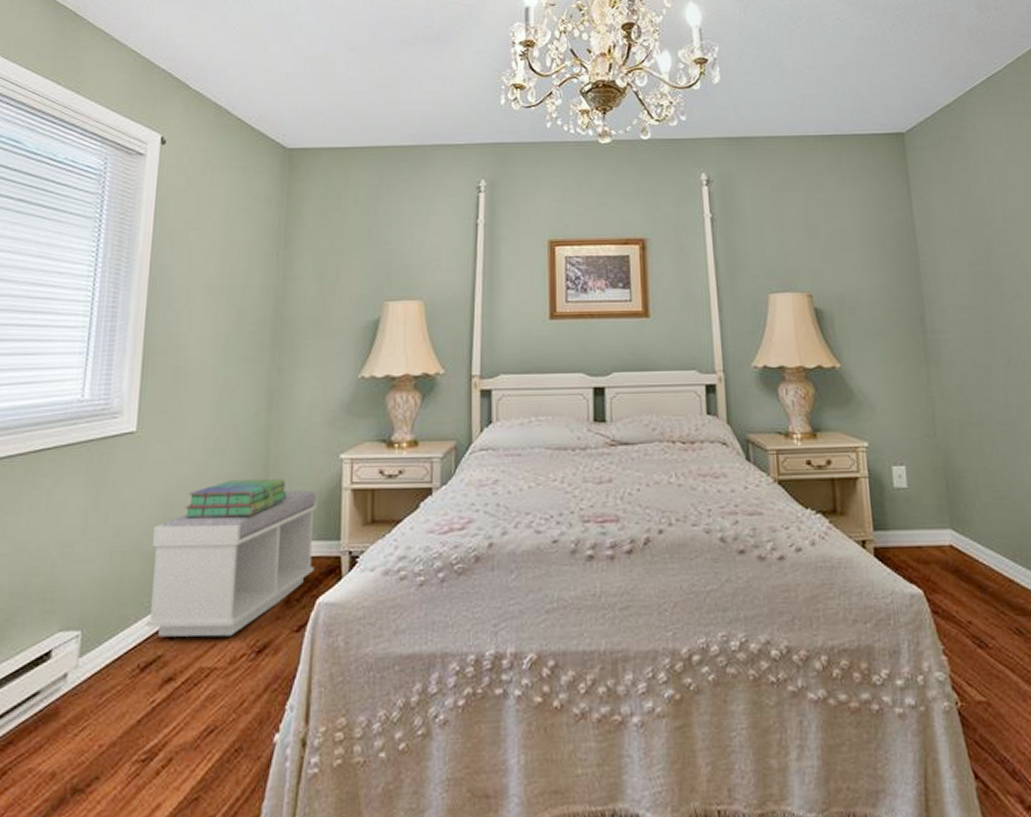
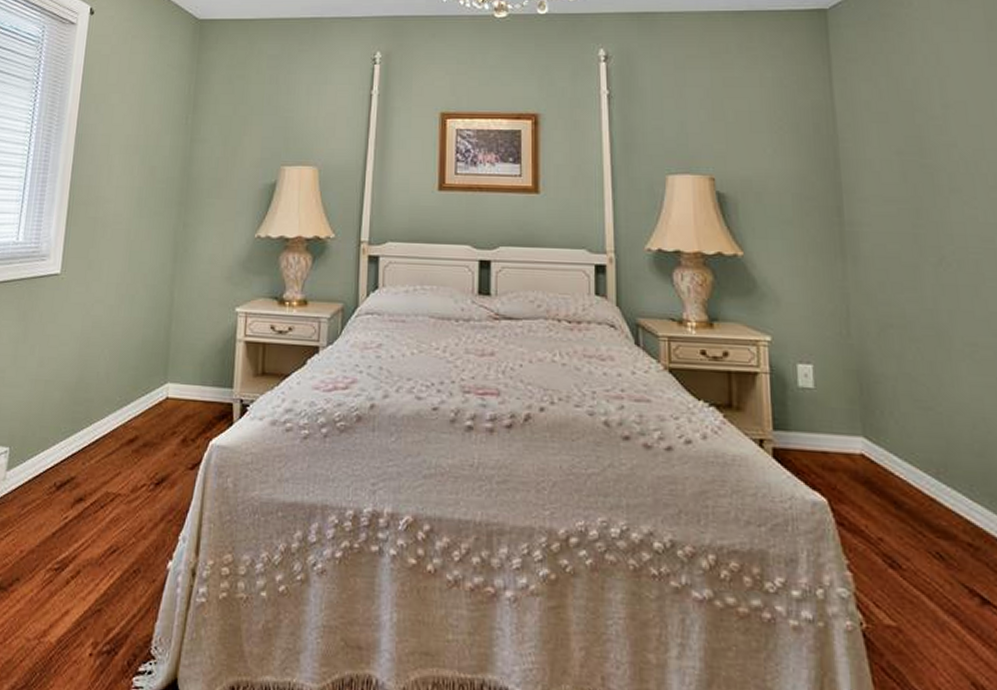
bench: present [145,490,318,637] -> none [62,338,214,467]
stack of books: present [184,479,288,519] -> none [98,324,188,358]

